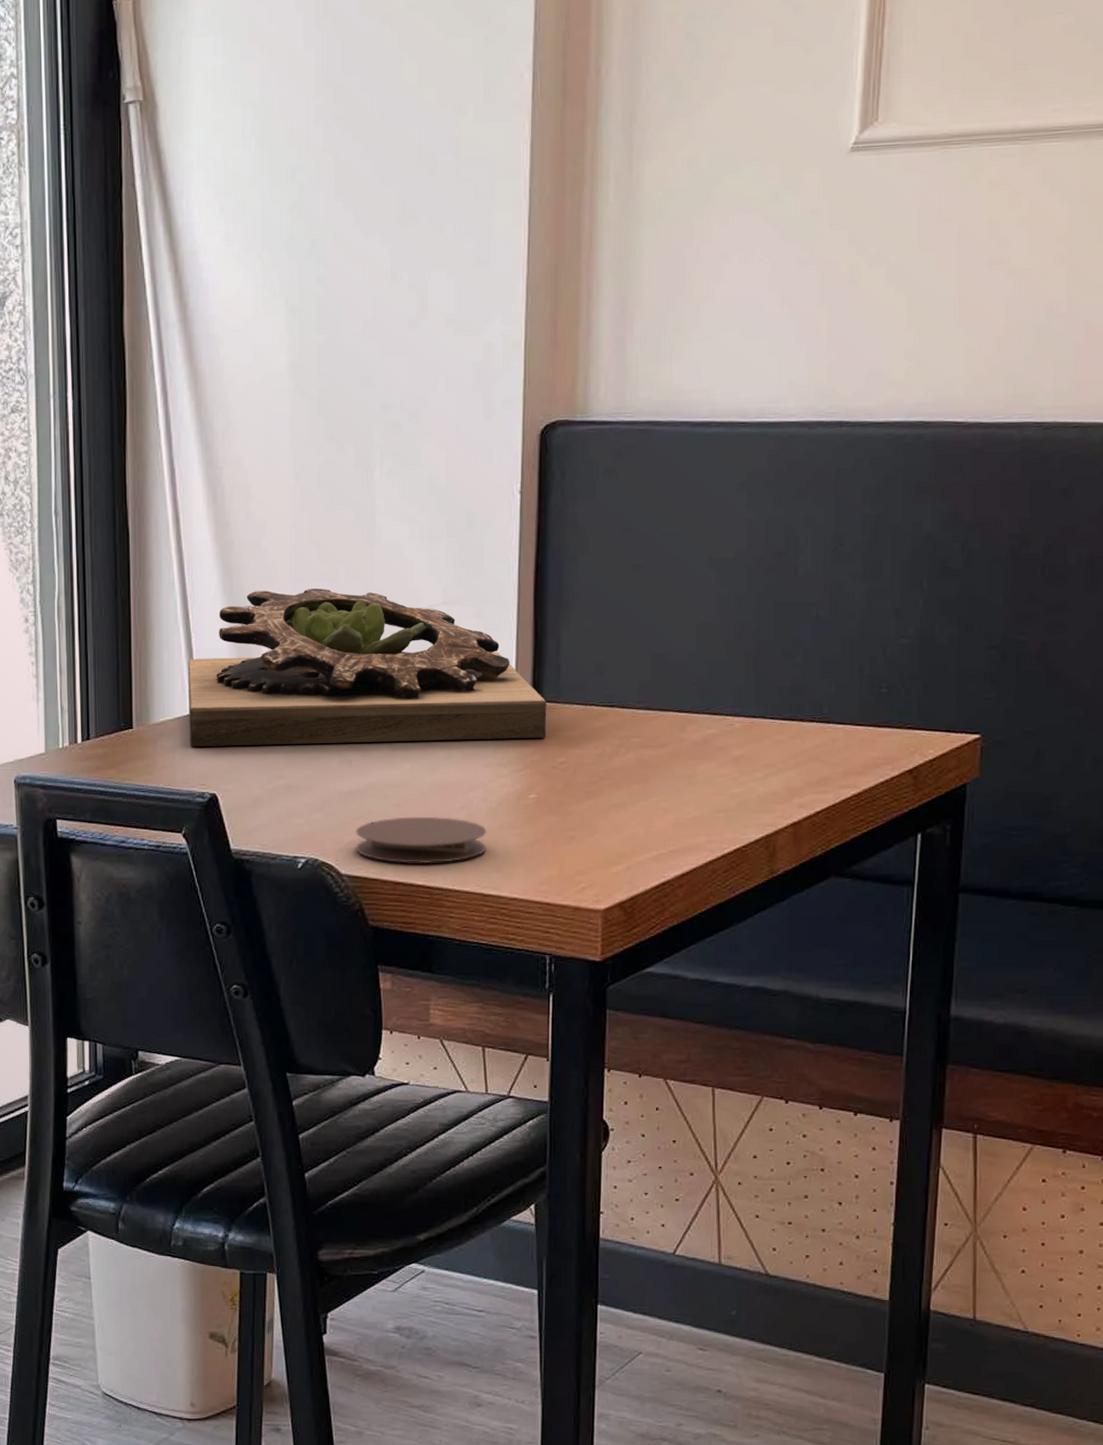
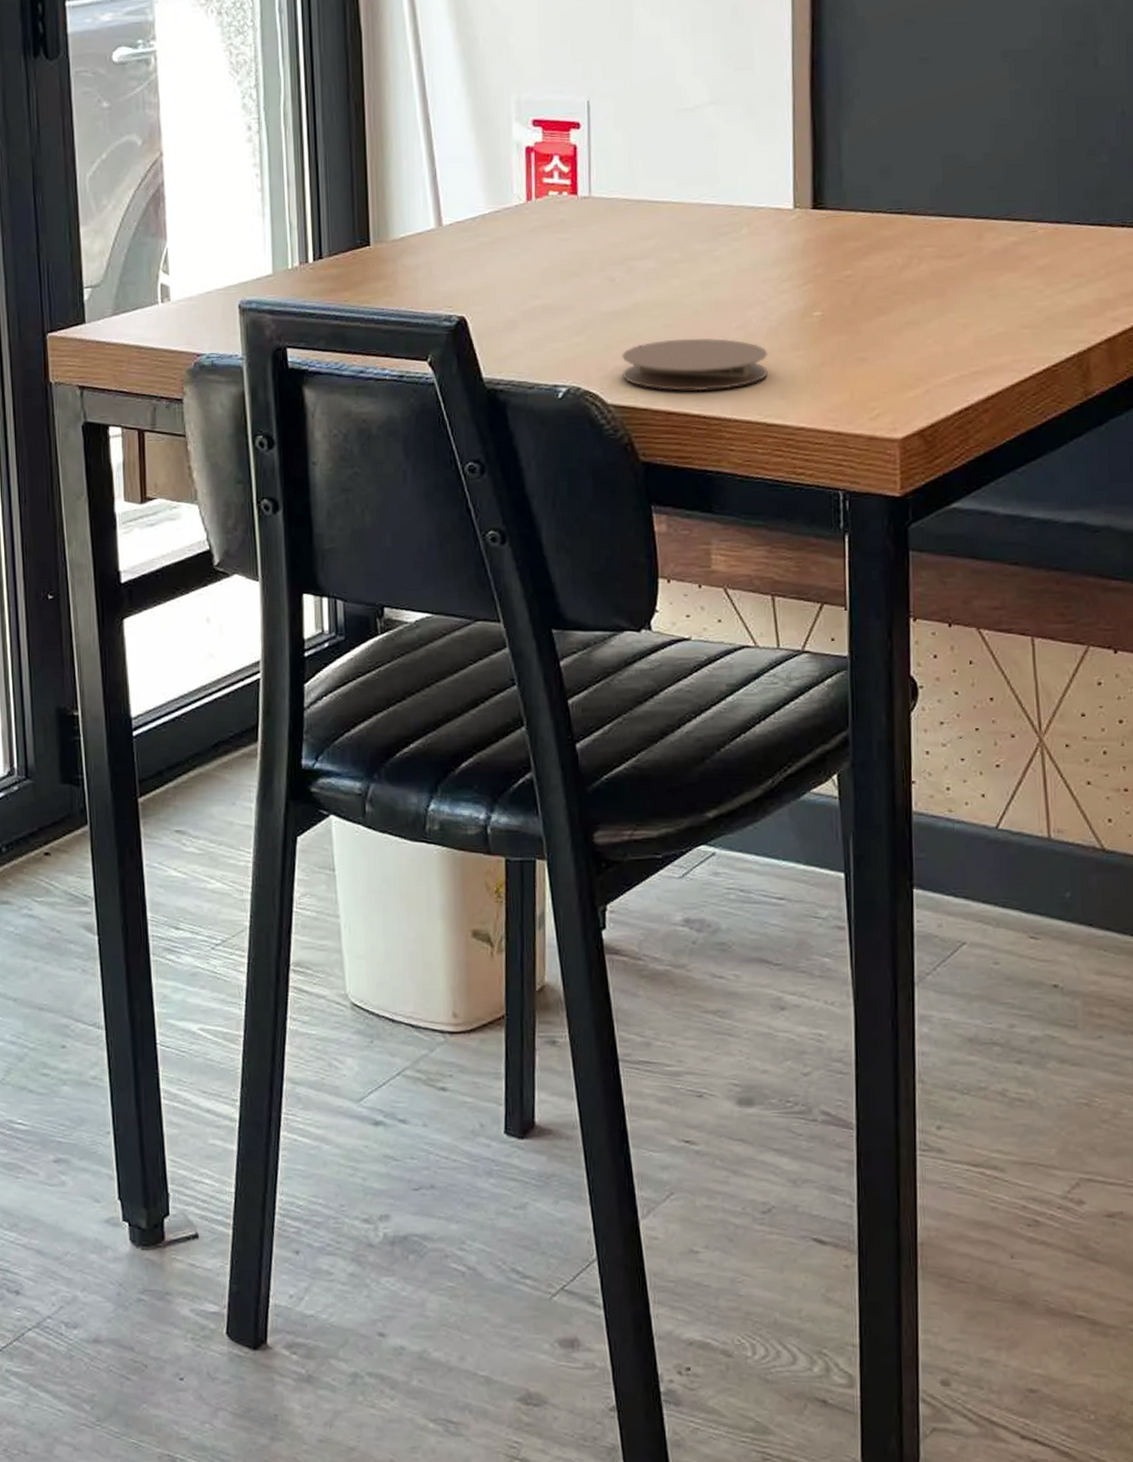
succulent planter: present [188,588,547,747] -> none [430,88,830,265]

